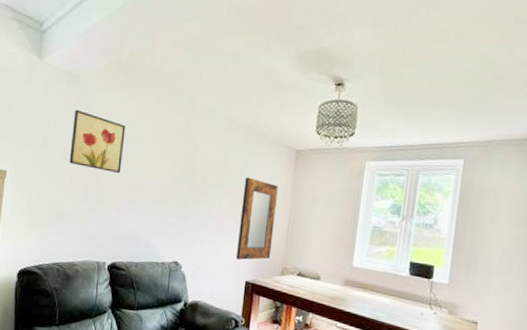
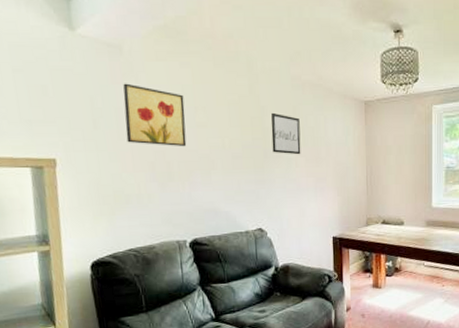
wall art: none [199,150,230,195] -> present [271,112,301,155]
home mirror: present [235,177,278,260] -> none [317,134,354,217]

